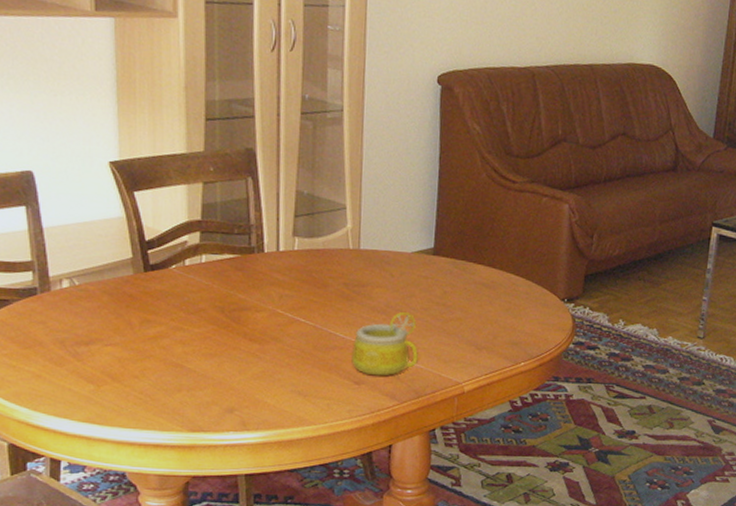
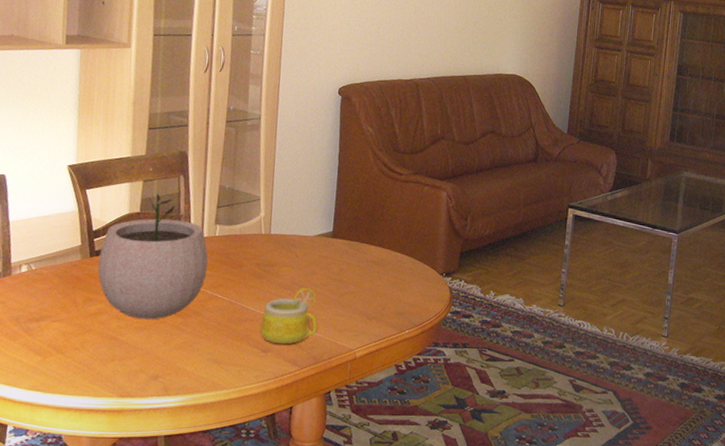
plant pot: none [154,199,287,346] -> present [97,194,208,320]

